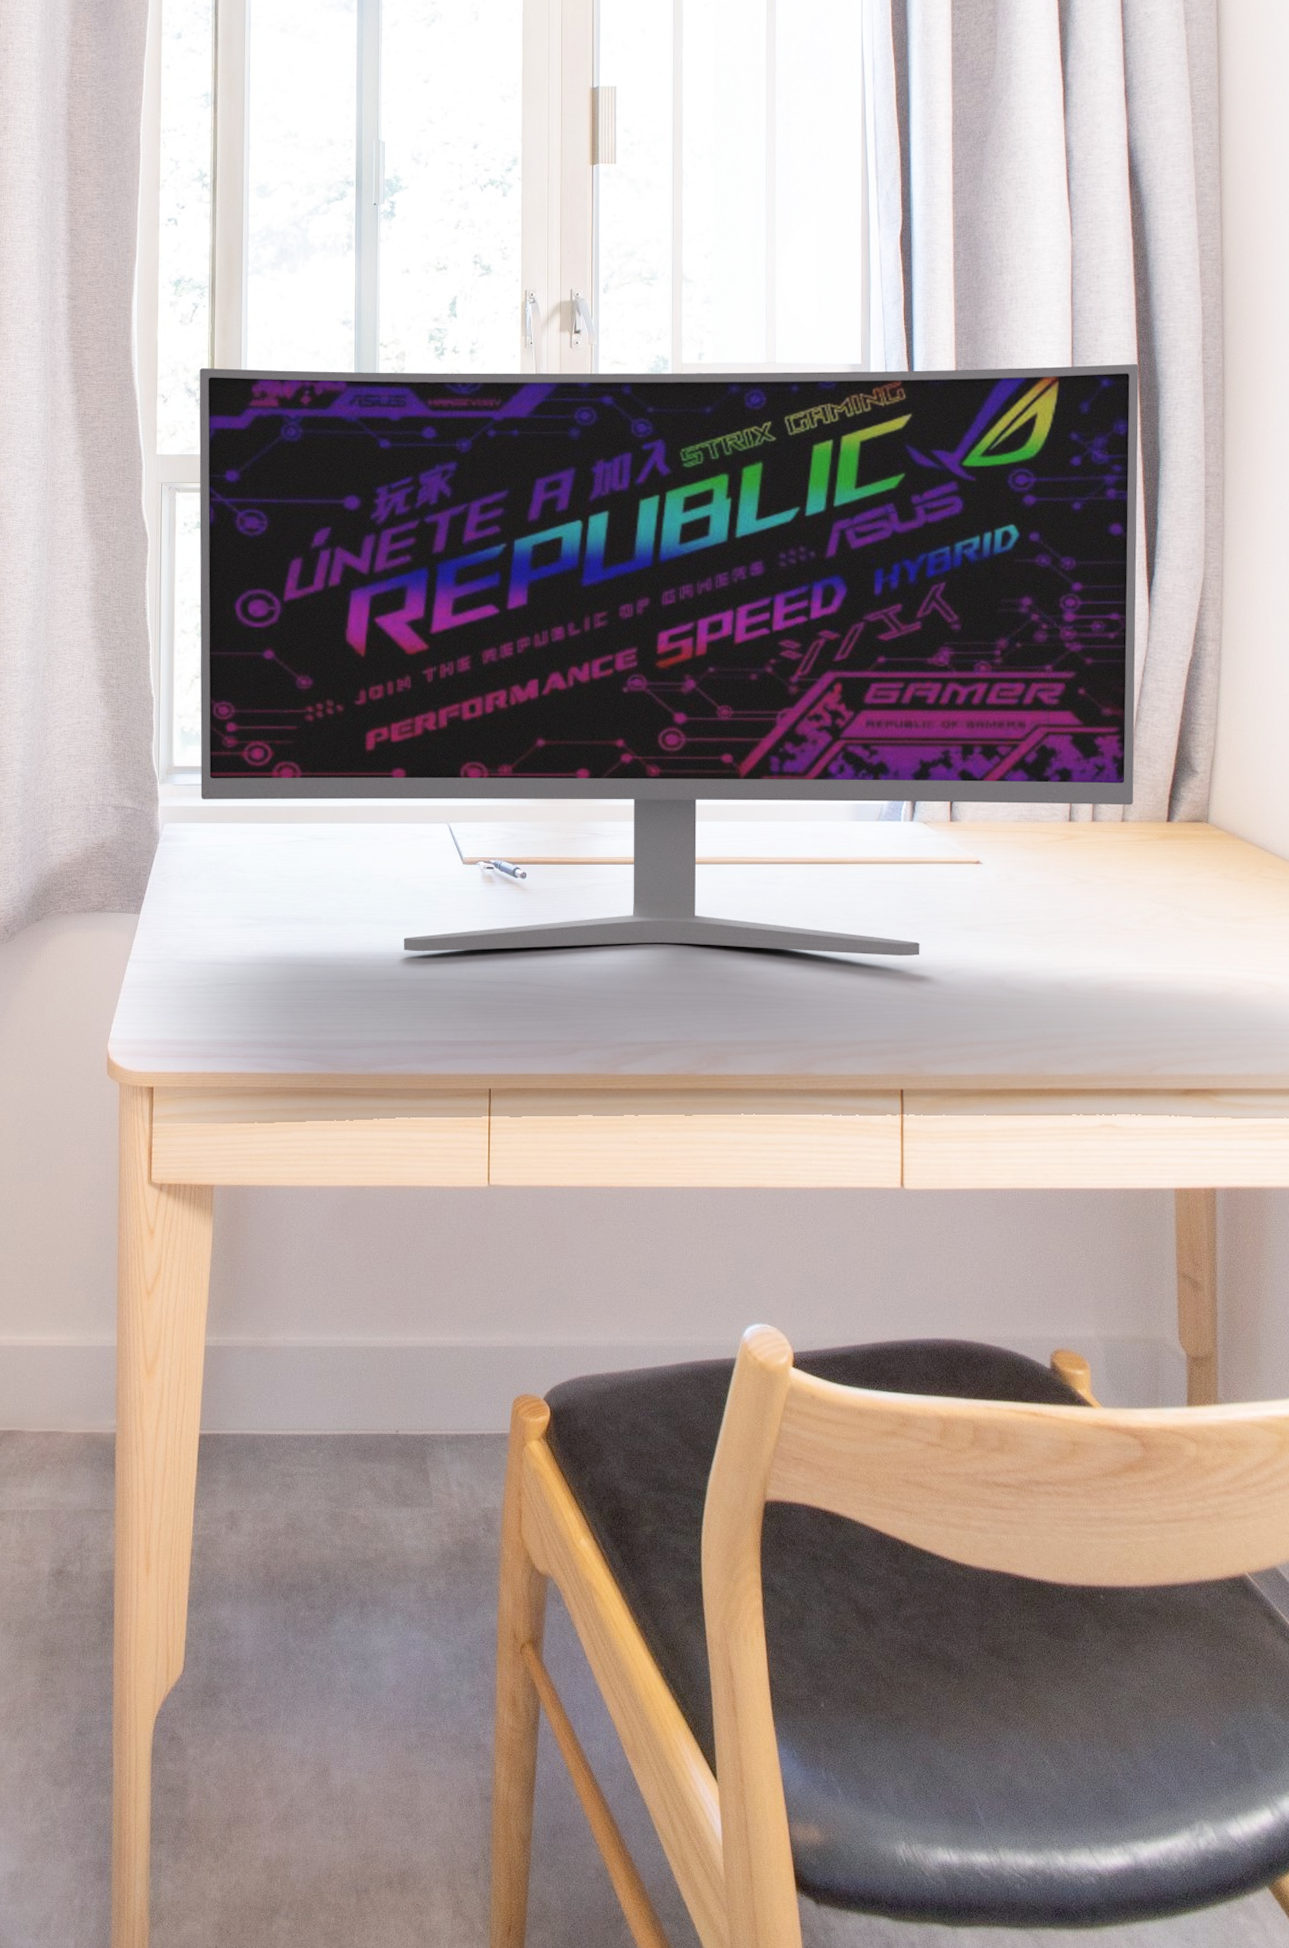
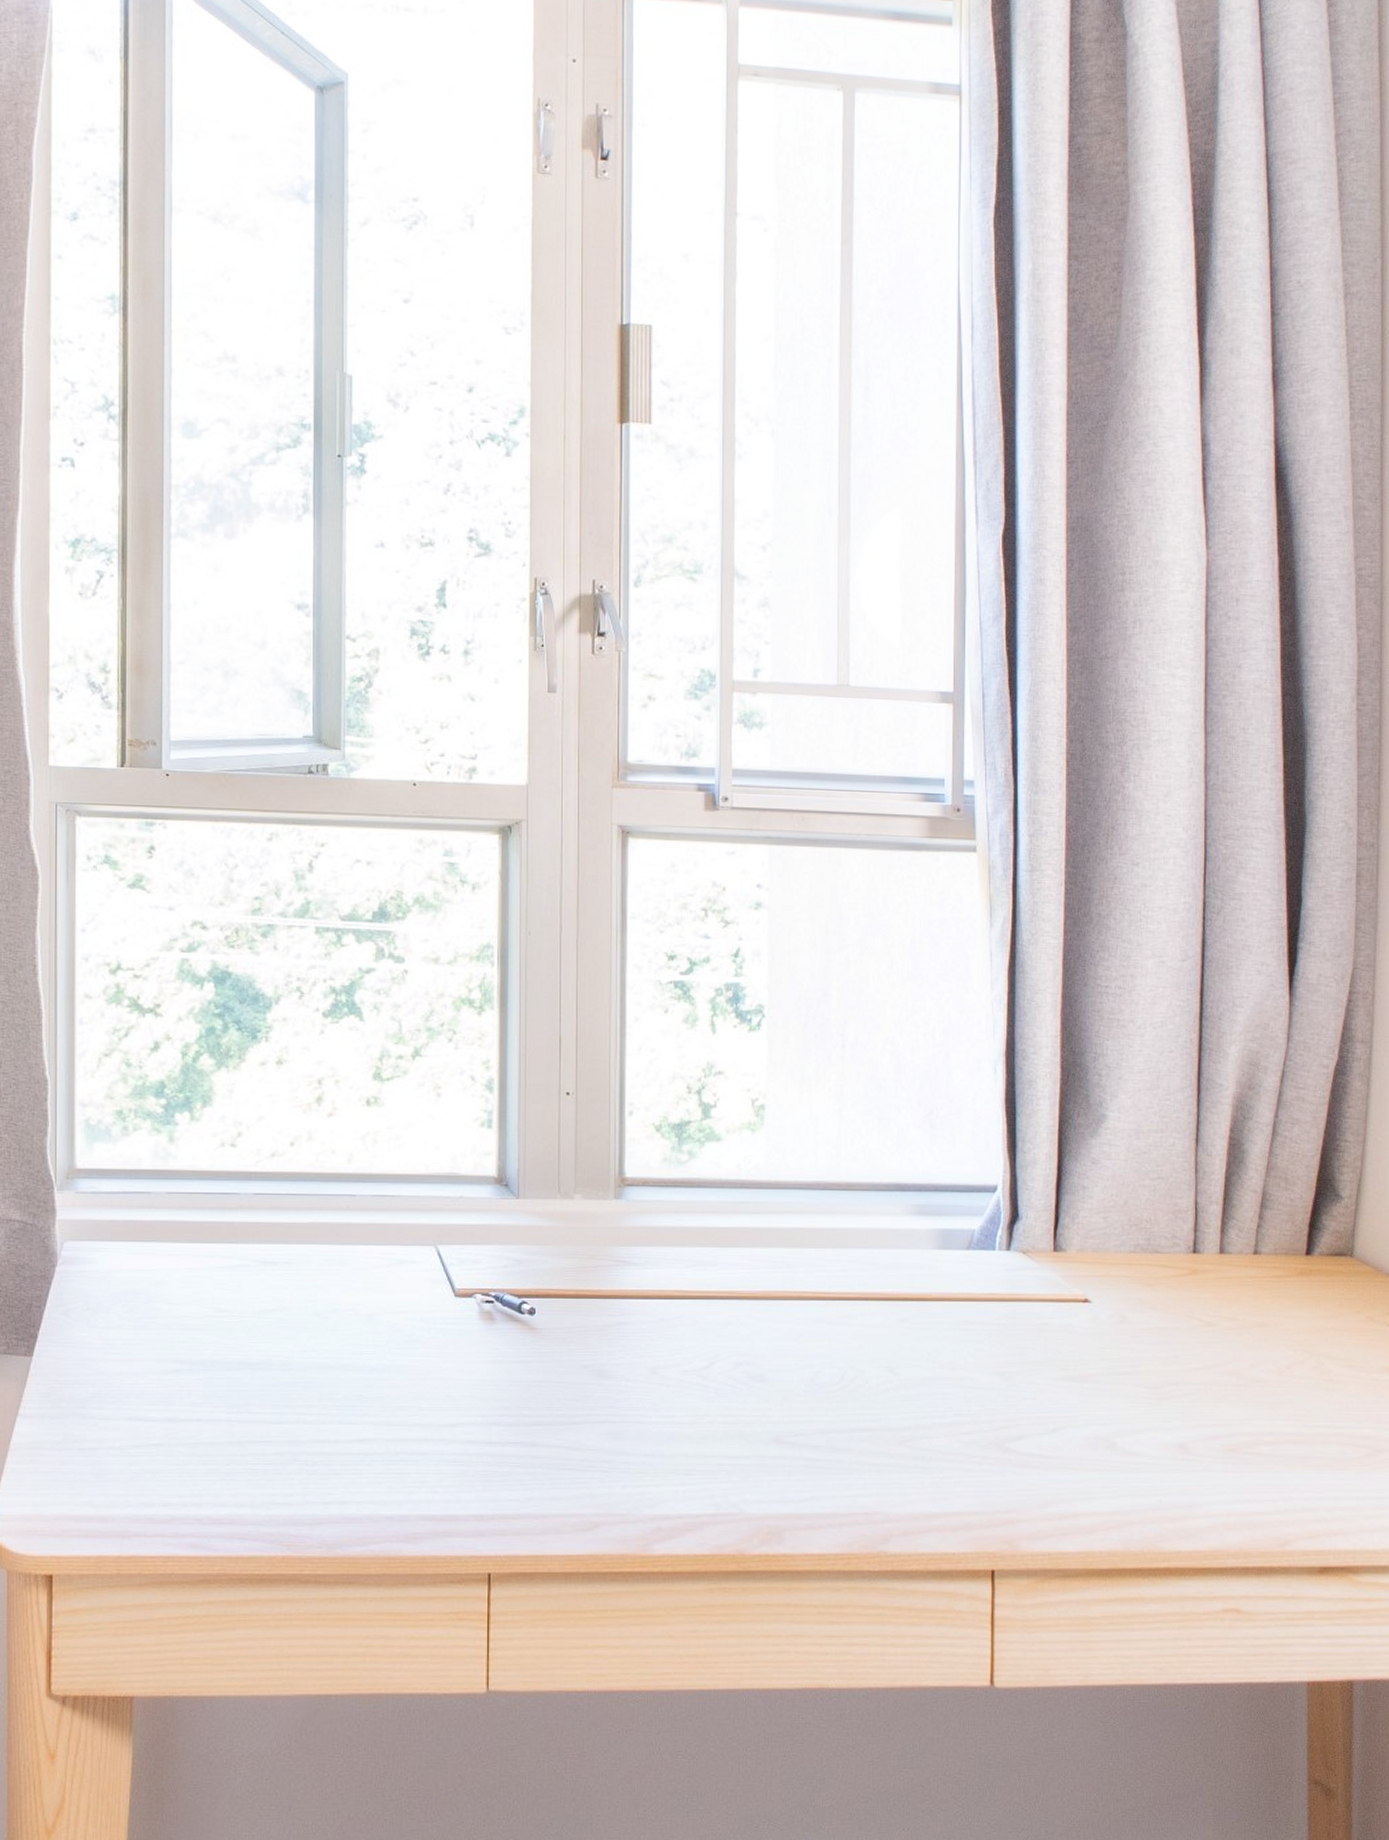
monitor: present [199,364,1139,957] -> none [106,655,1283,1412]

